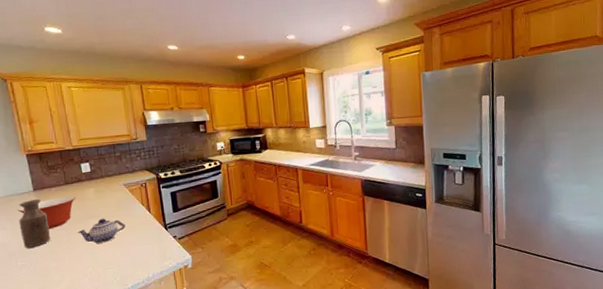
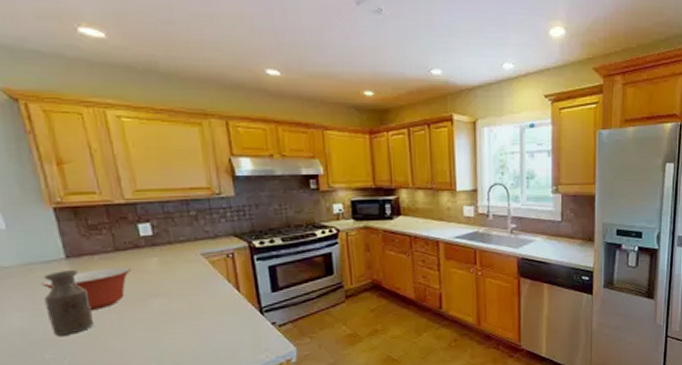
teapot: present [77,218,126,244] -> none [134,297,204,331]

